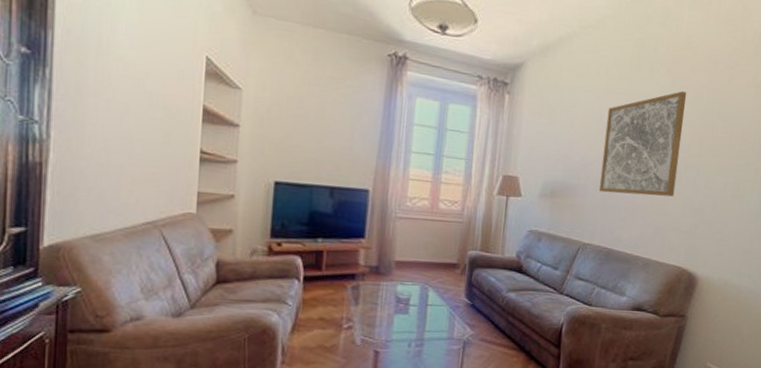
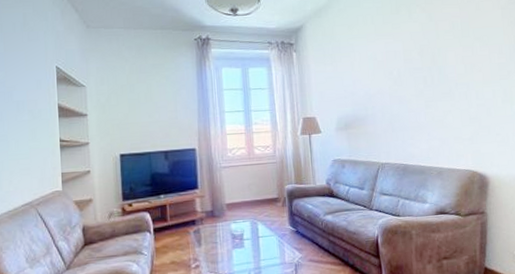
wall art: present [598,91,687,197] -> none [379,24,451,118]

